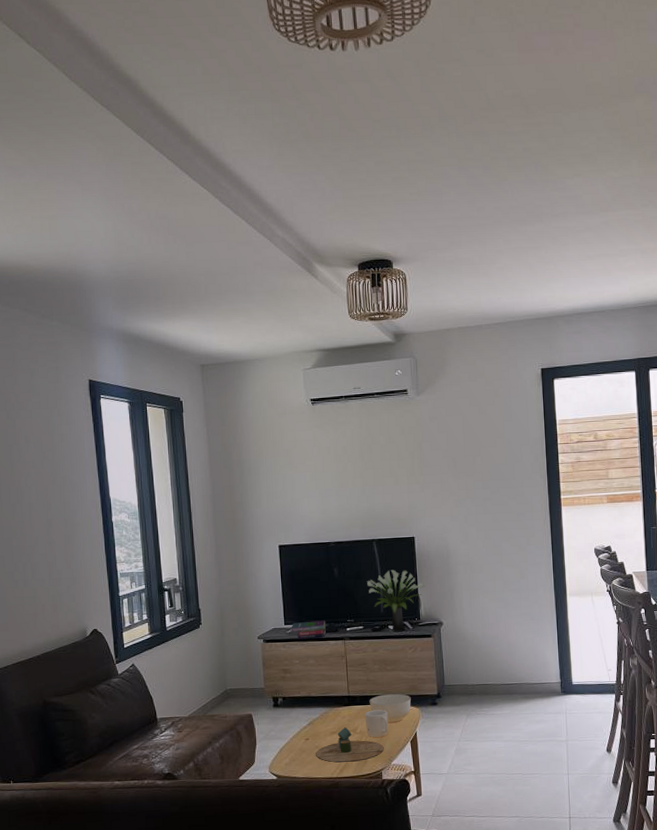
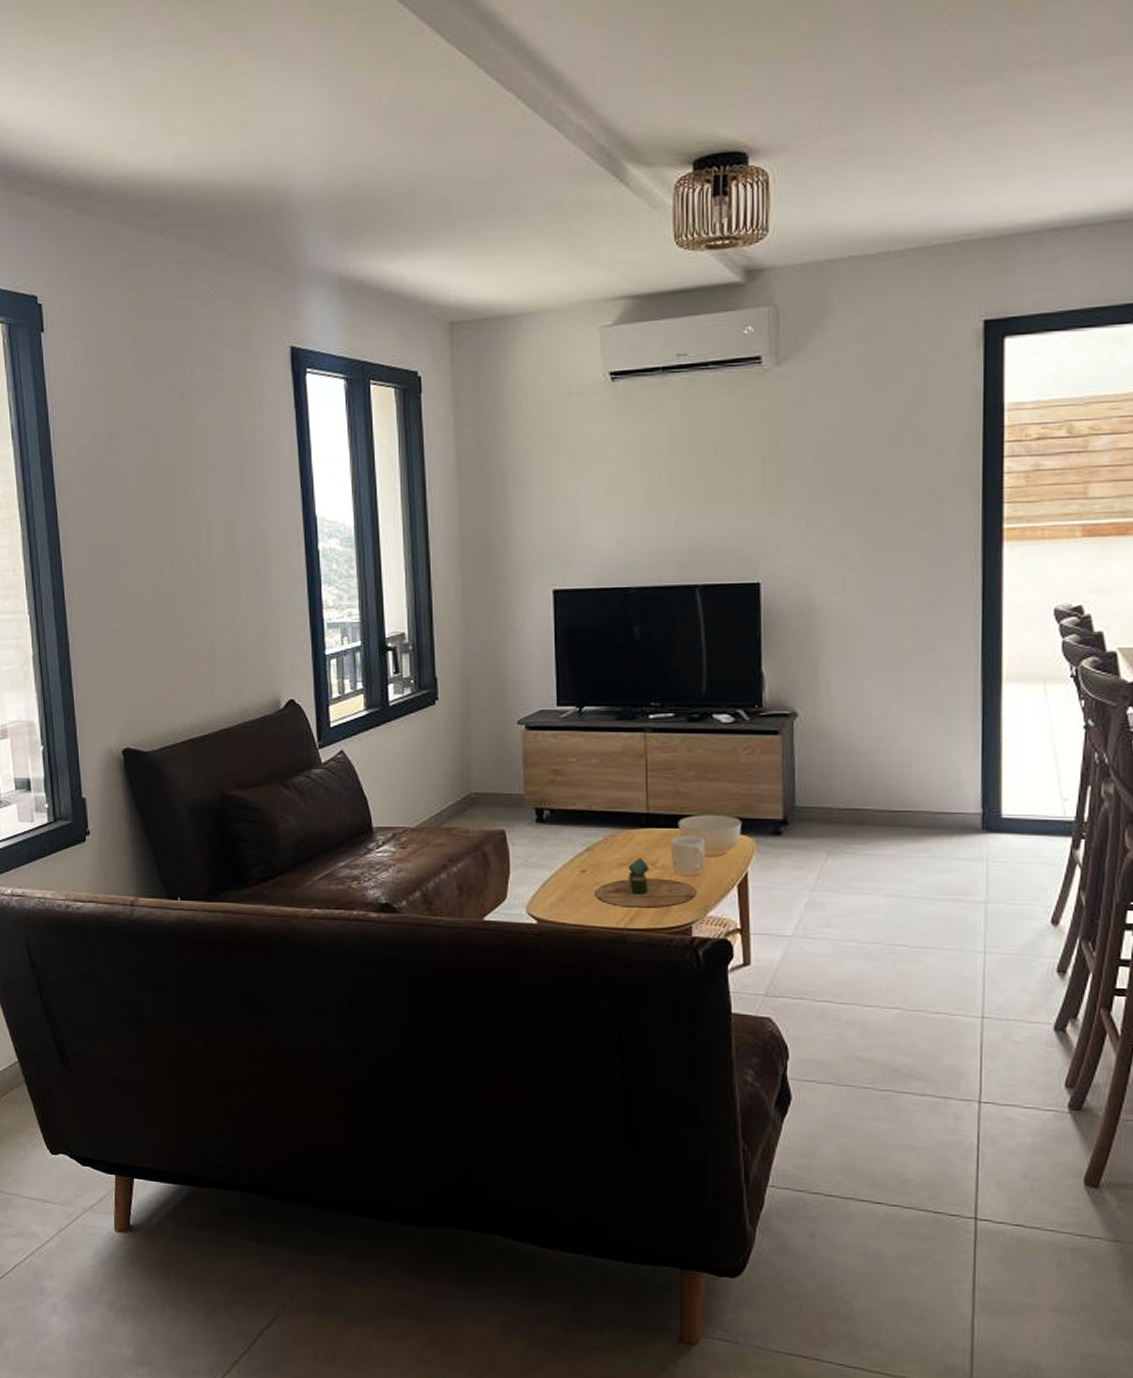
books: present [291,620,326,639] -> none [566,702,619,728]
flower arrangement: present [367,569,425,632] -> none [683,631,773,724]

